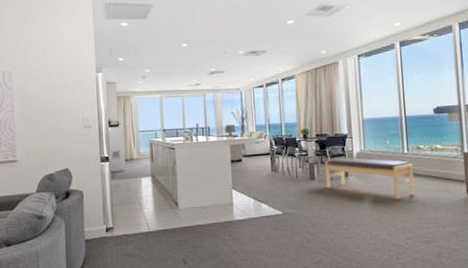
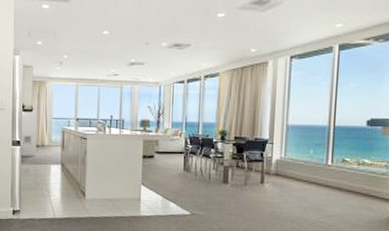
bench: present [325,157,416,199] -> none [240,163,336,212]

